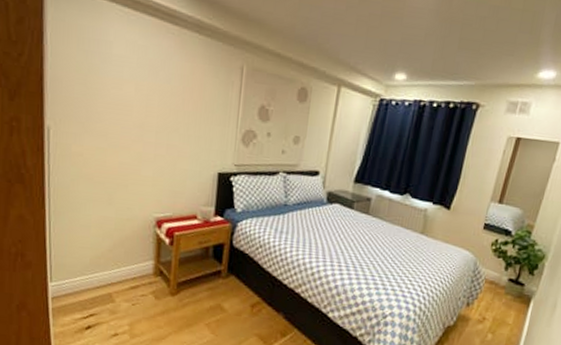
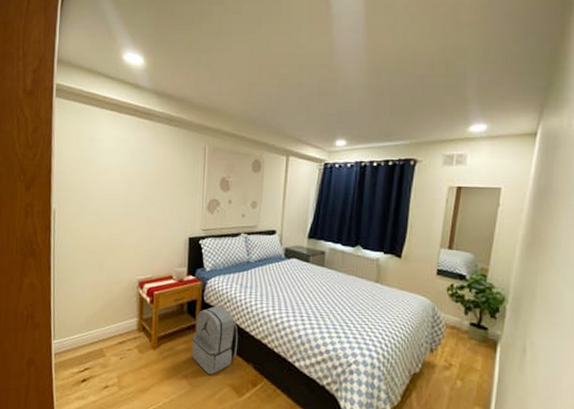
backpack: none [216,251,270,324] -> present [192,306,239,375]

